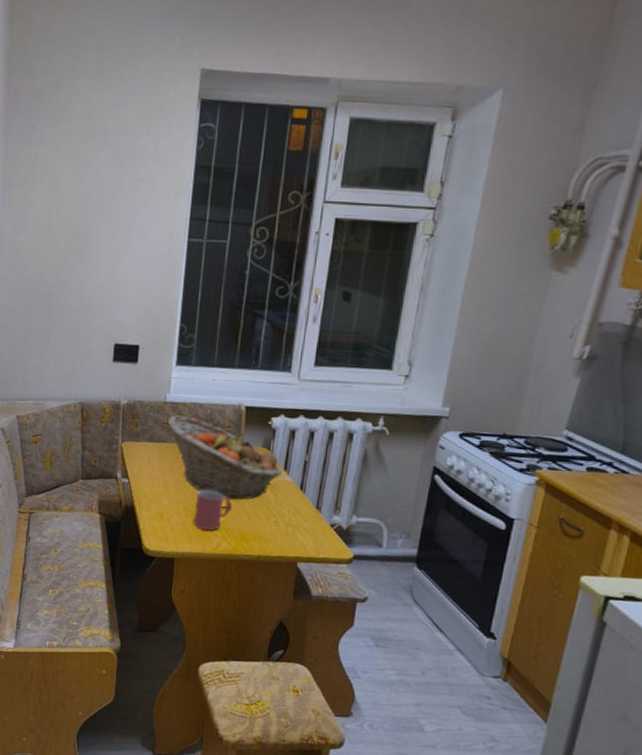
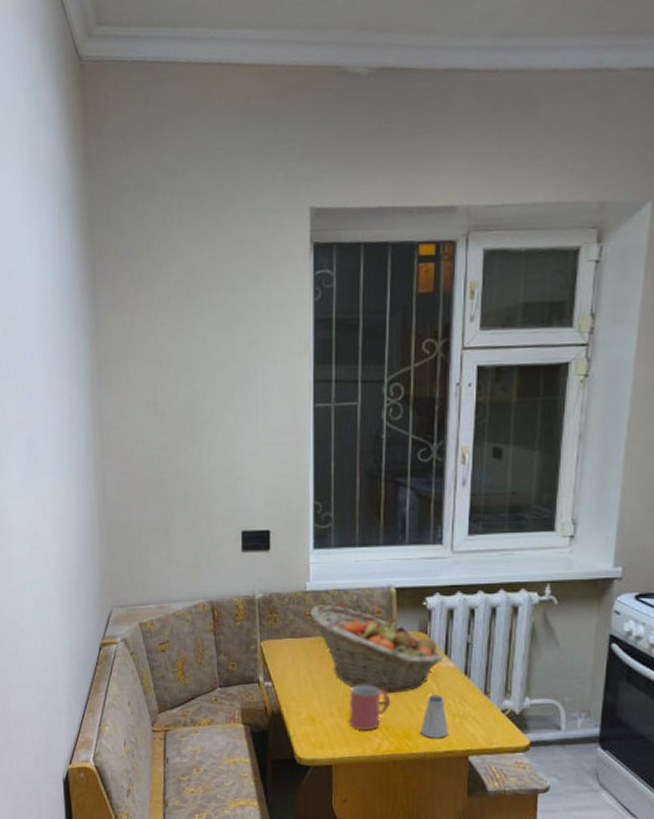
saltshaker: none [256,504,282,544] -> present [420,694,448,738]

